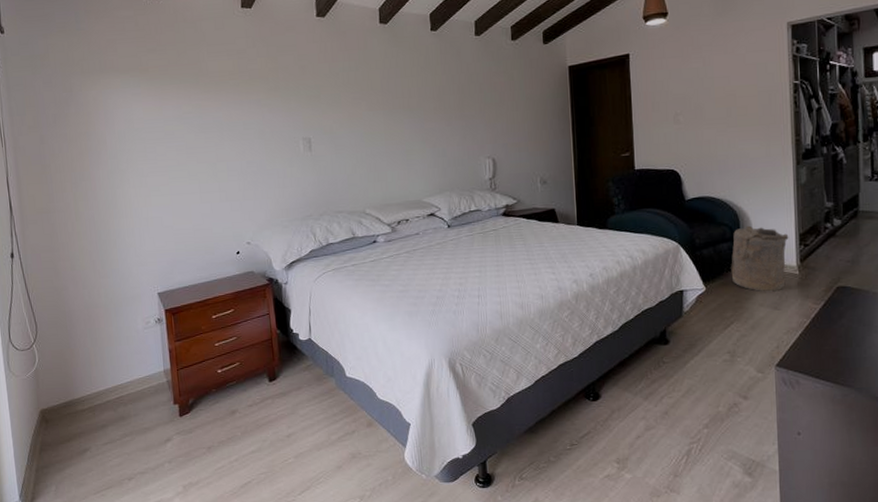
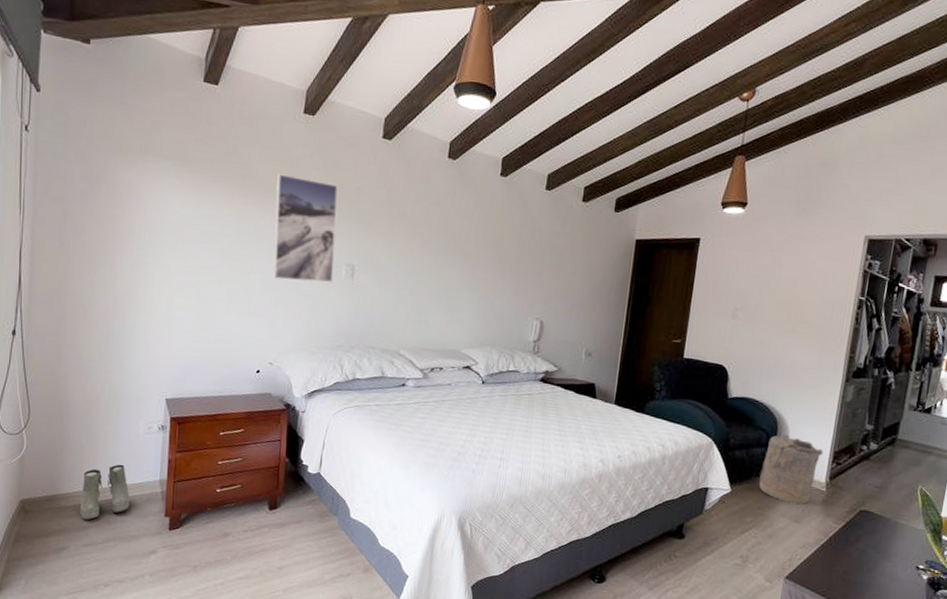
boots: none [94,361,140,420] -> present [79,464,130,521]
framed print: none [227,66,293,164] -> present [273,173,339,282]

